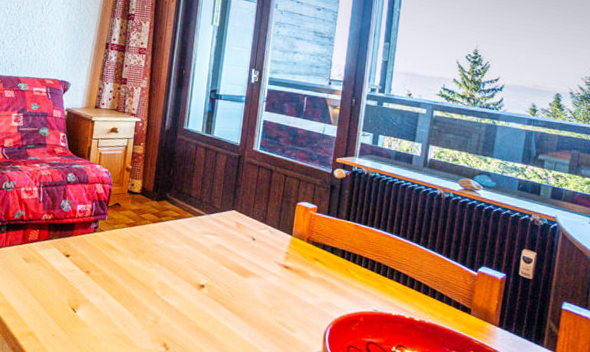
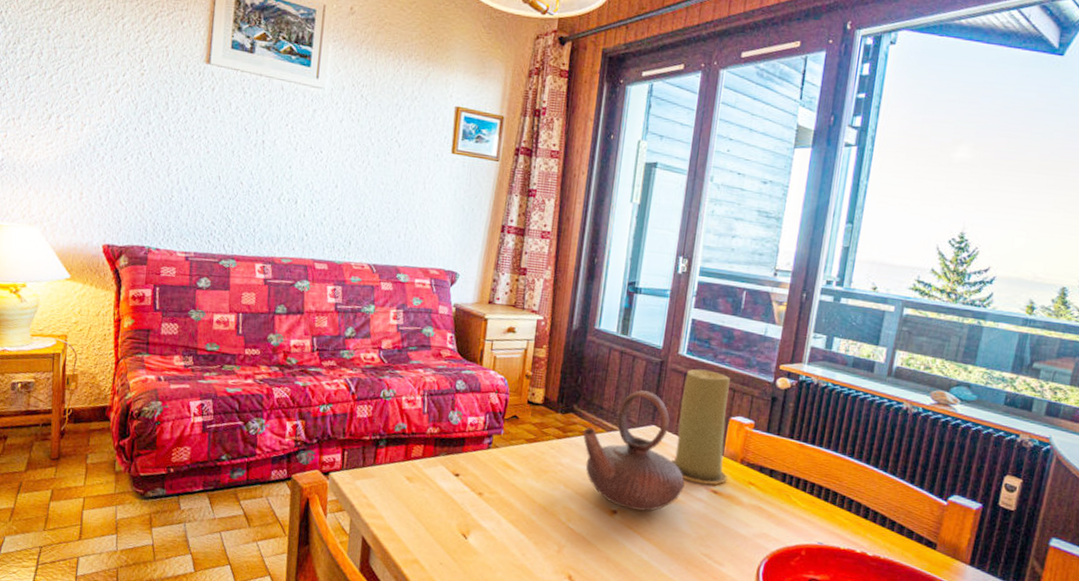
teapot: none [175,180,261,285] -> present [583,390,685,511]
candle: none [248,162,296,261] -> present [670,369,730,485]

